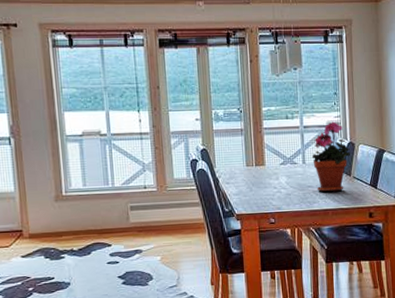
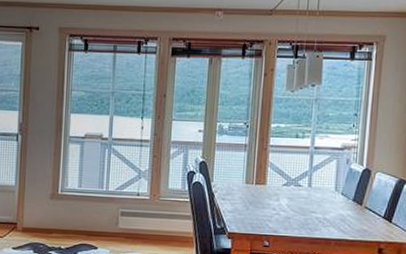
potted plant: present [311,121,350,192] -> none [319,144,365,221]

